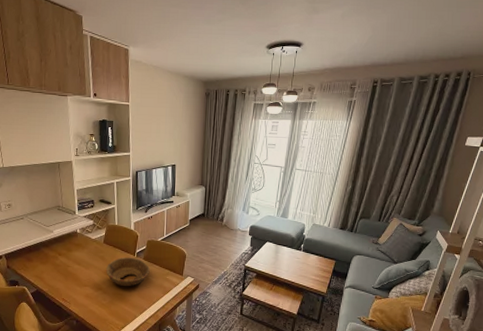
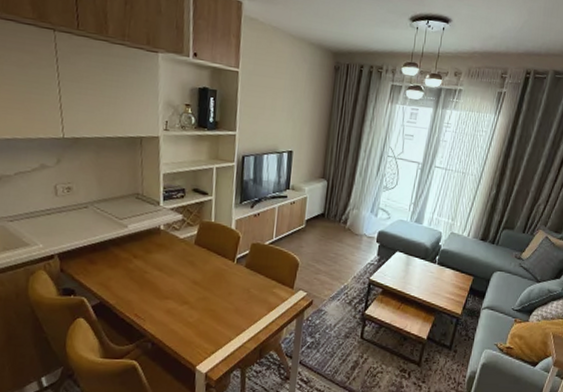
decorative bowl: present [105,257,150,286] -> none [194,263,253,301]

